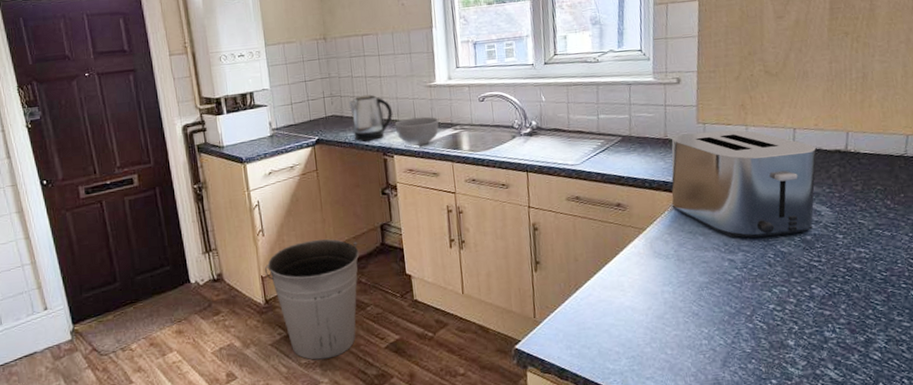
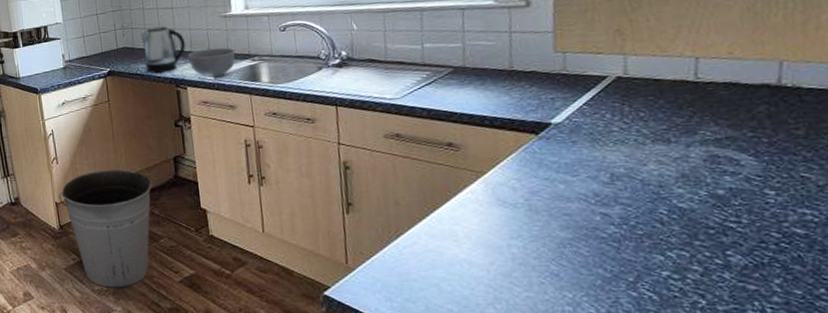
toaster: present [671,130,816,238] -> none [519,59,732,190]

